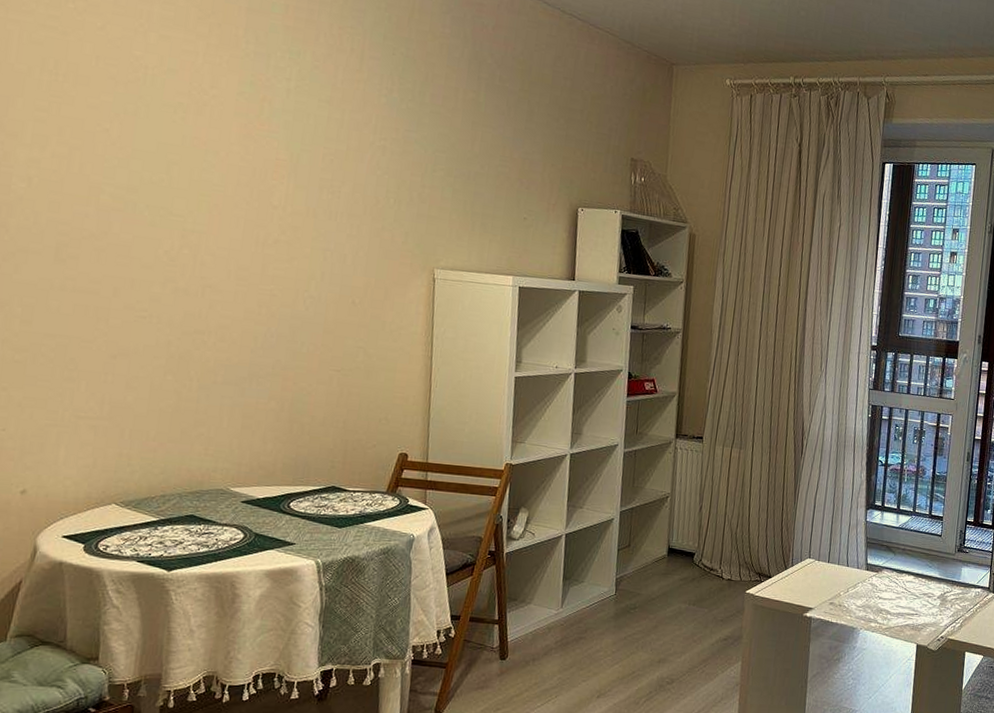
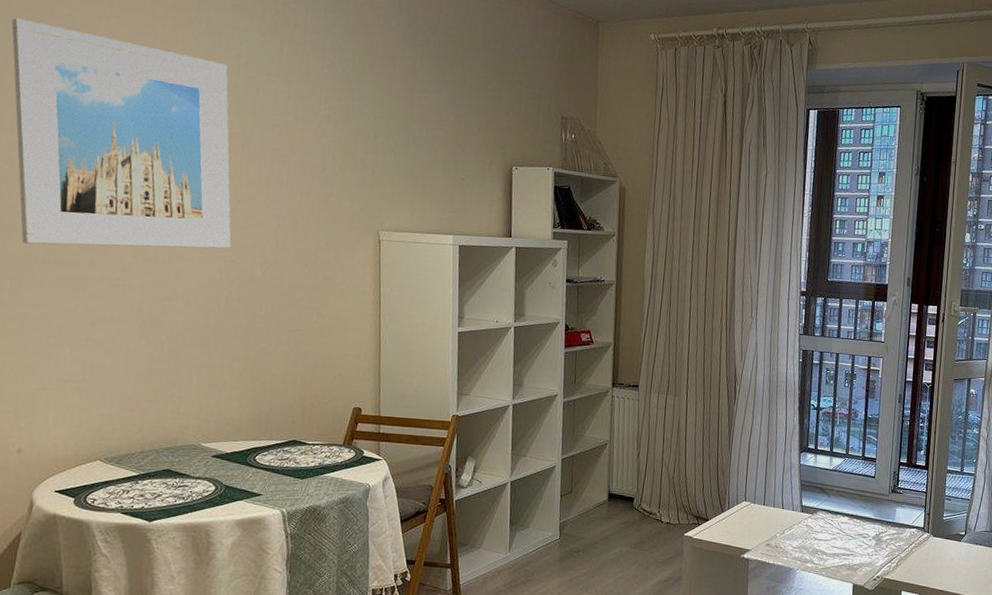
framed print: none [36,27,276,282] -> present [12,18,231,249]

